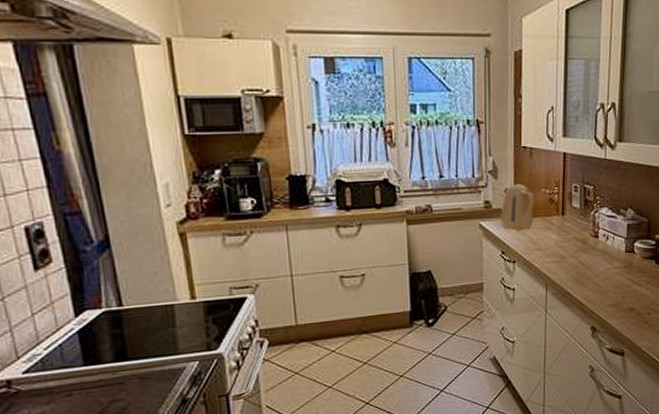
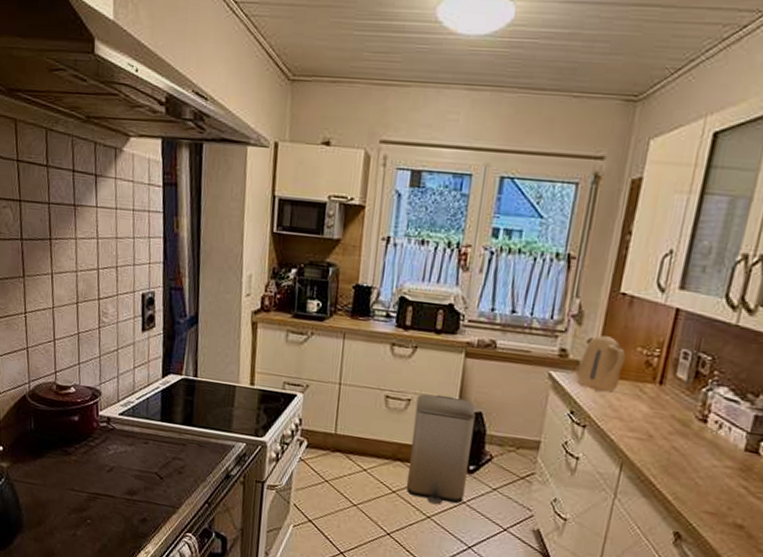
pedal bin: none [370,262,429,364] -> present [406,393,476,506]

